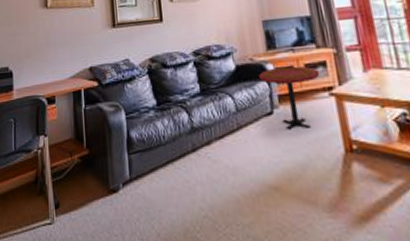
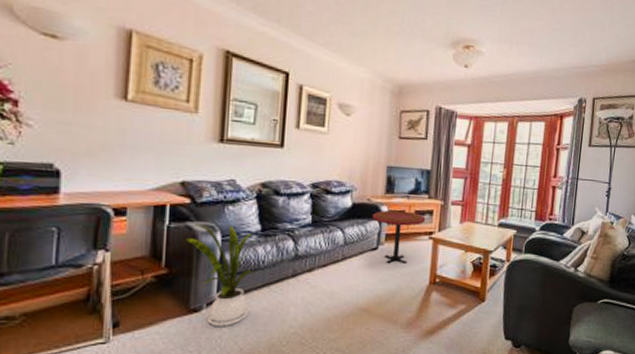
house plant: none [99,102,160,208] -> present [186,224,257,326]

